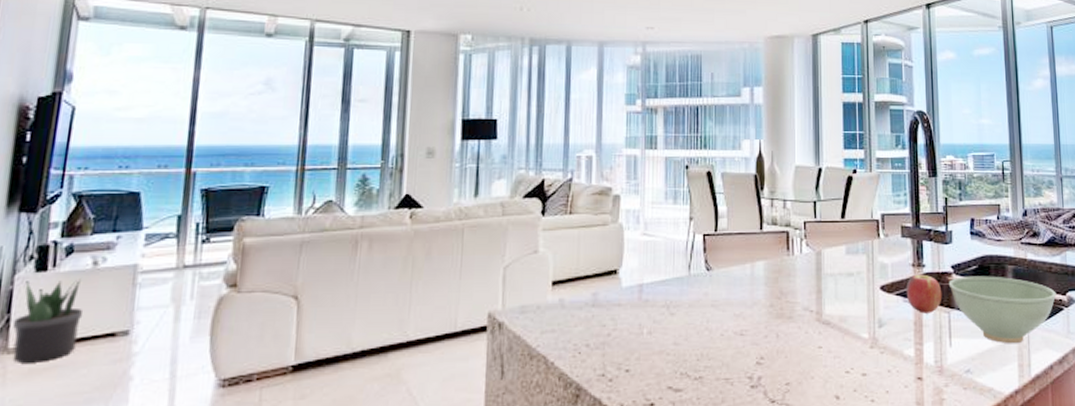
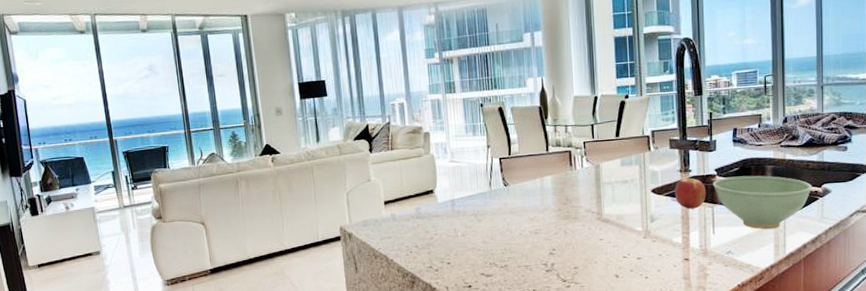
planter: present [12,279,82,363] -> none [27,219,69,275]

